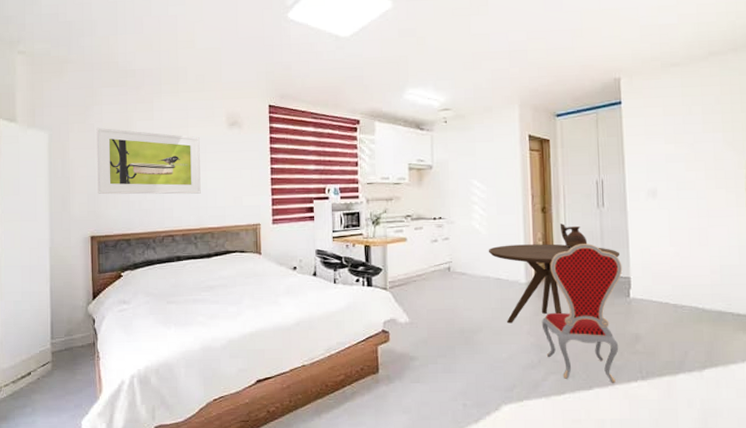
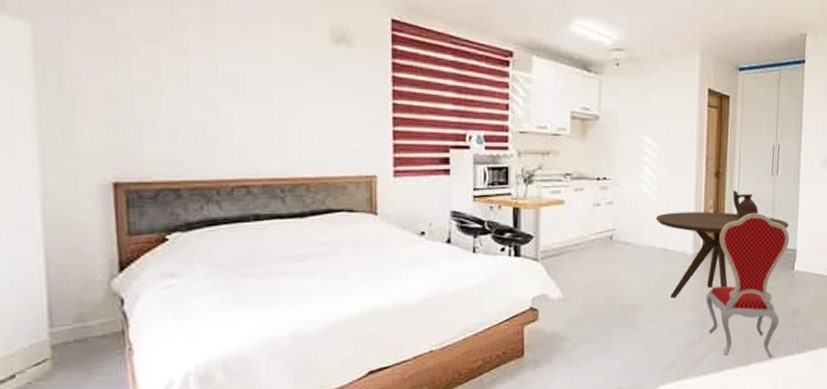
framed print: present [96,127,201,195] -> none [119,24,291,131]

